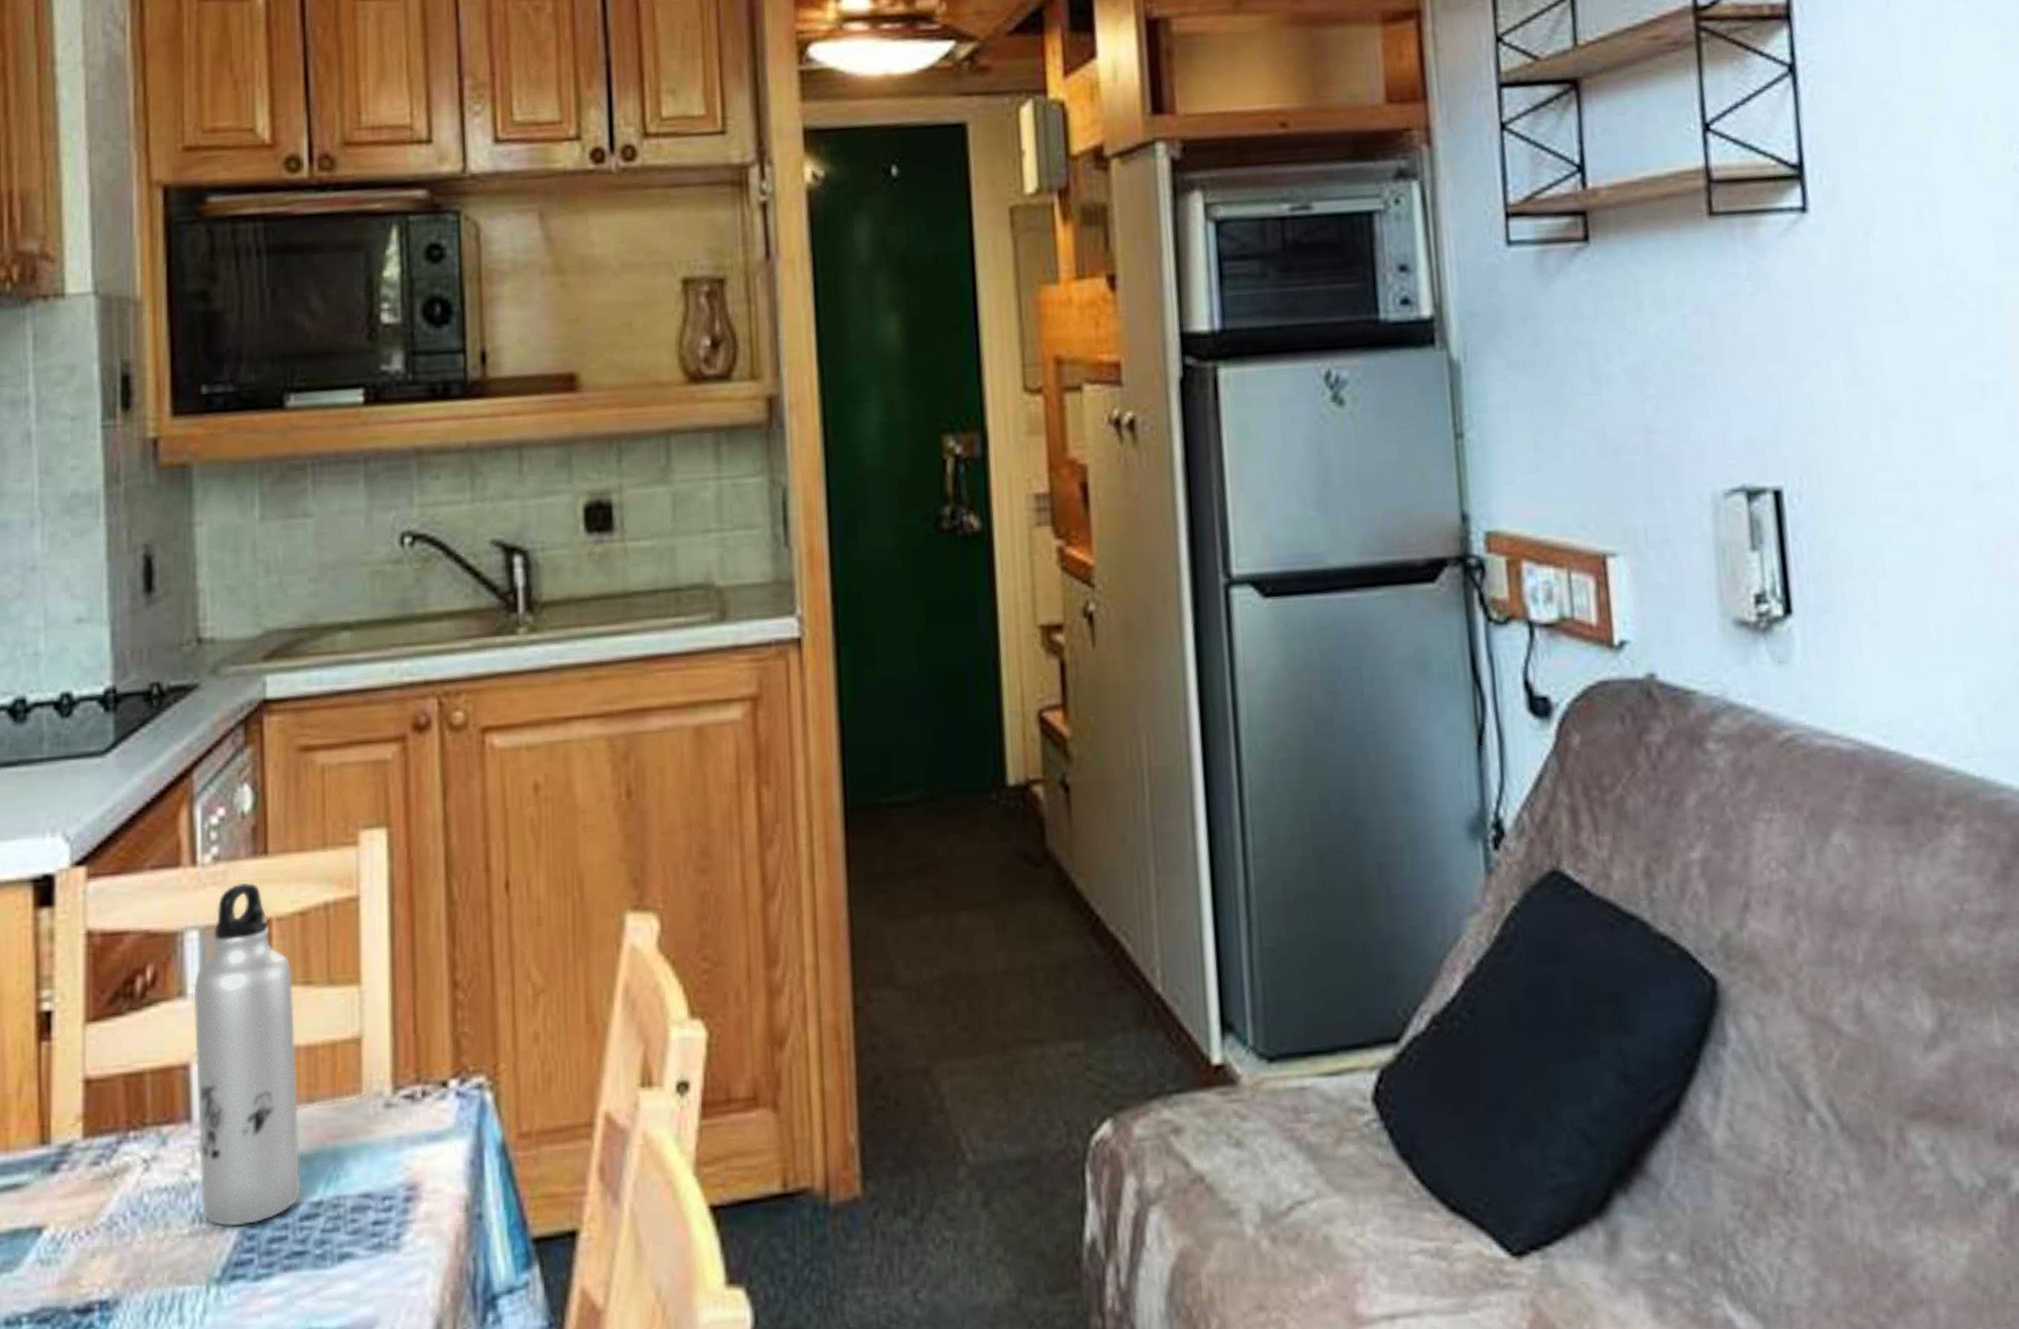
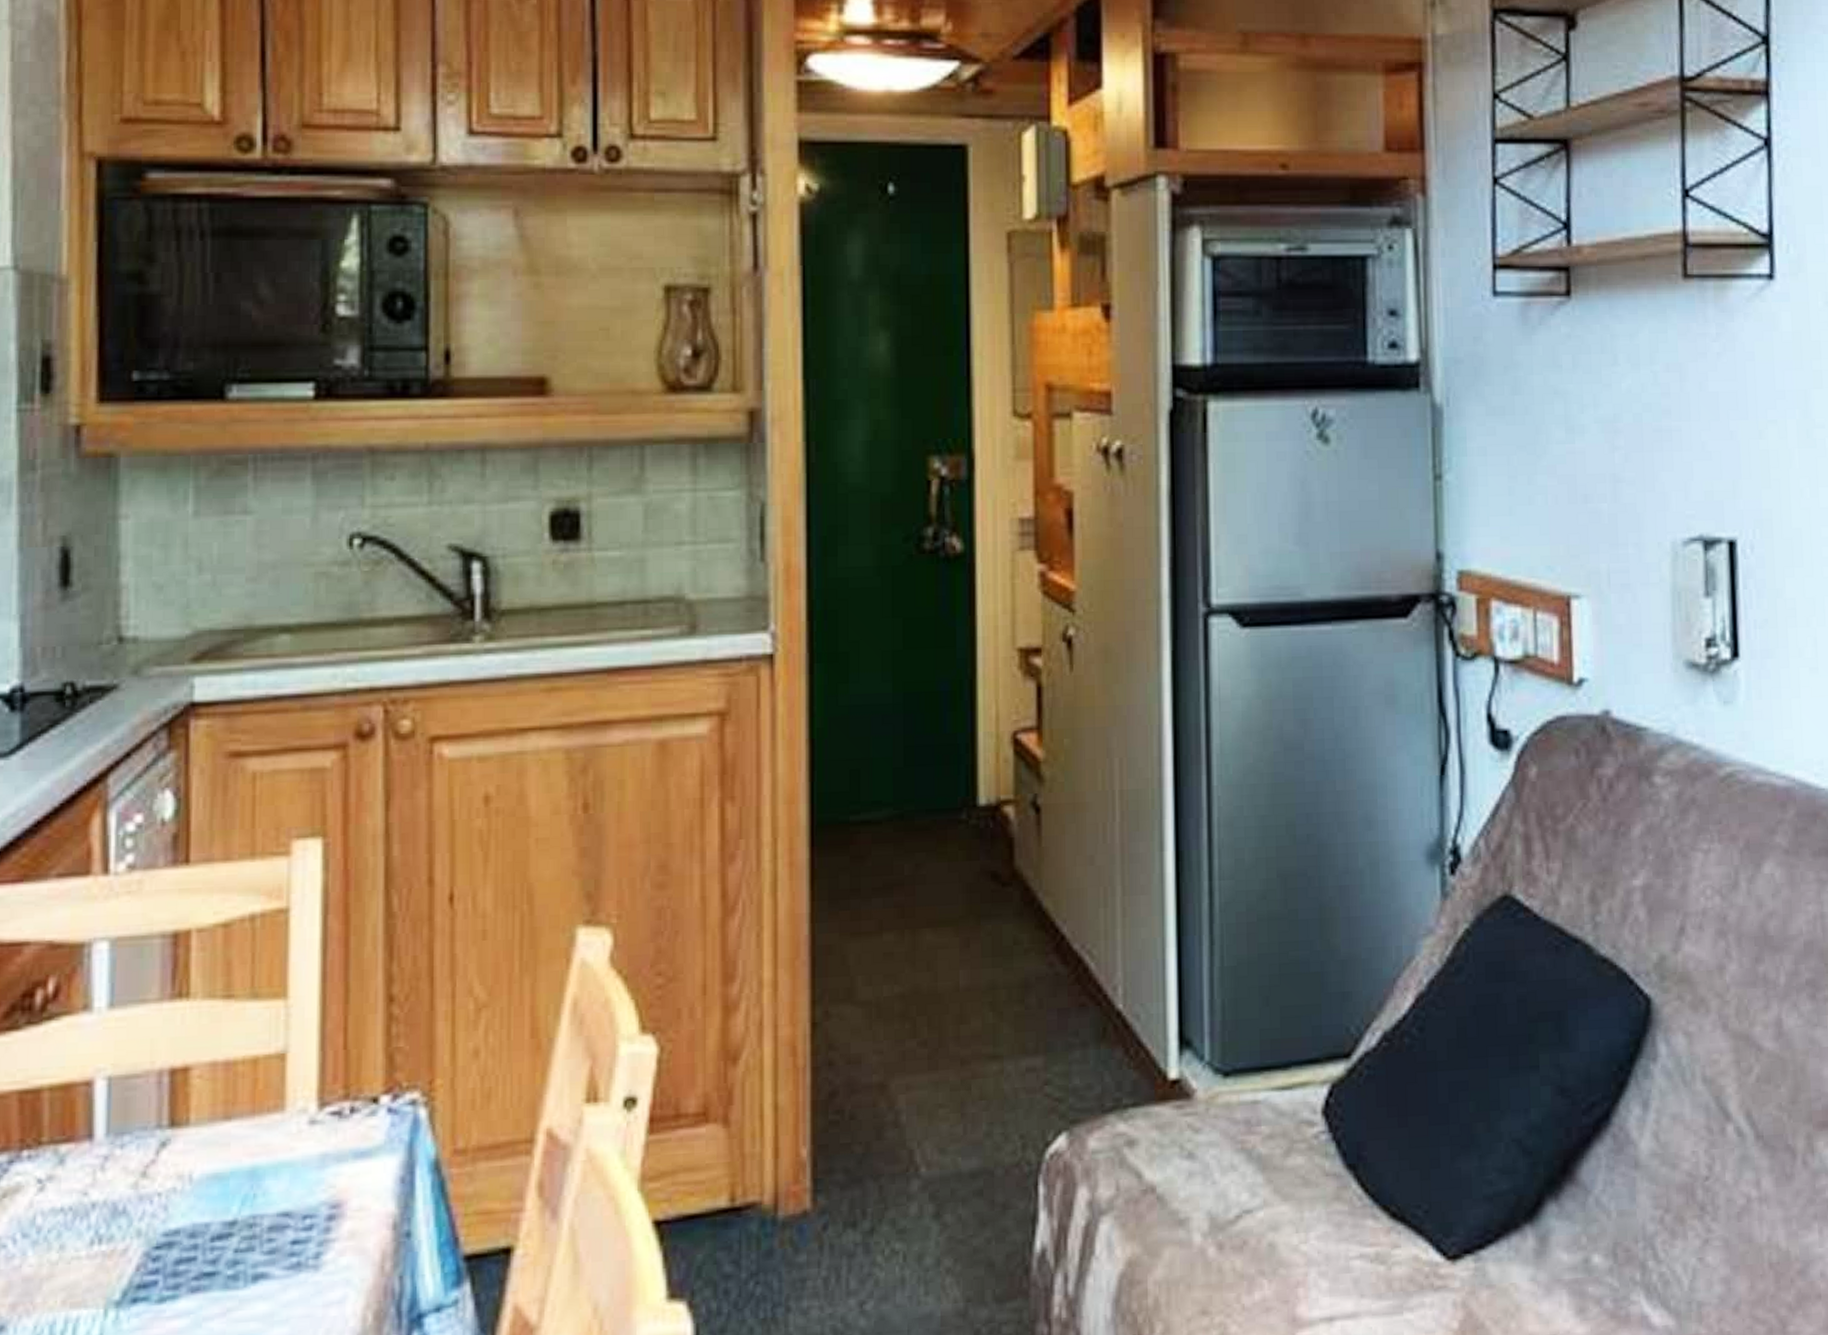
water bottle: present [193,883,302,1227] -> none [100,893,214,1248]

